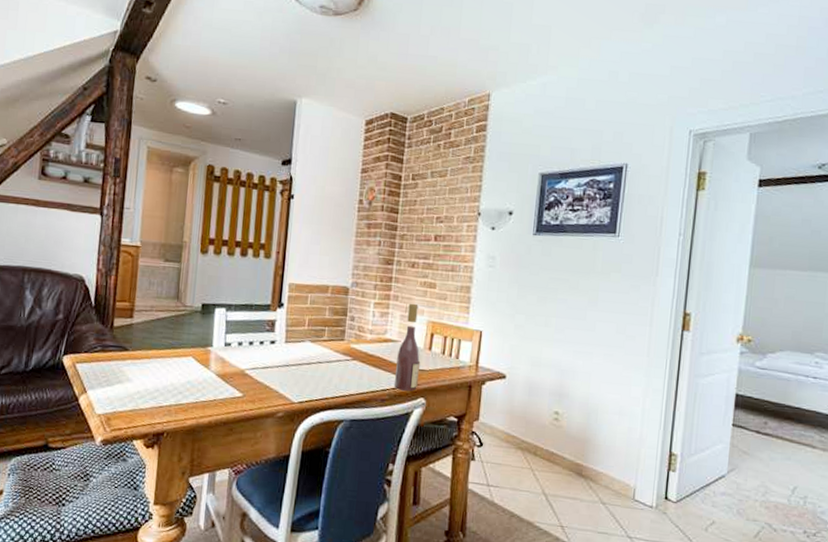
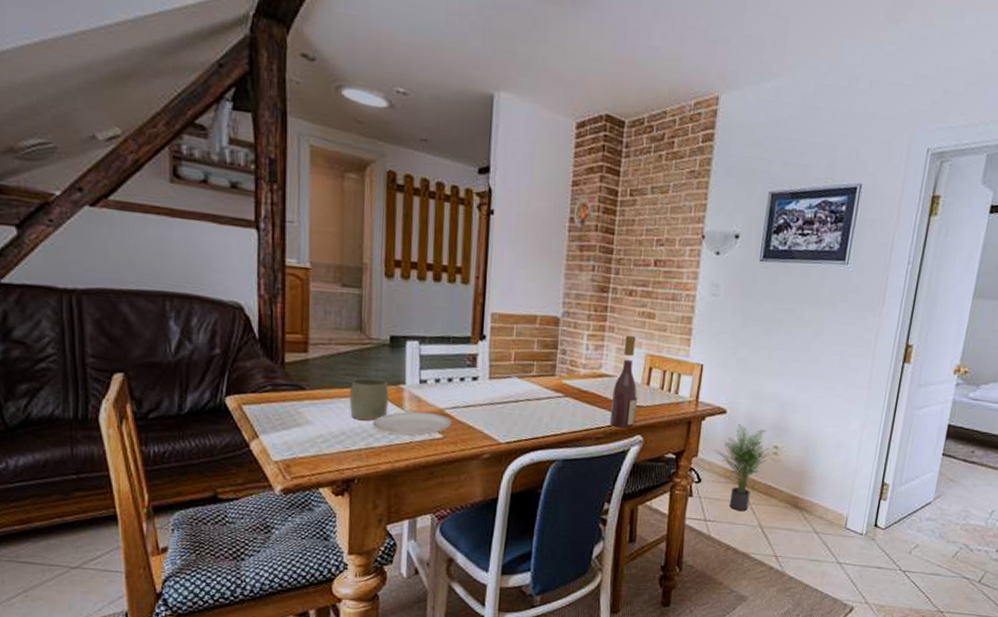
mug: none [164,340,198,379] -> present [349,377,389,421]
plate: none [182,371,251,394] -> present [373,411,452,436]
potted plant: none [493,389,552,478] -> present [712,424,771,511]

